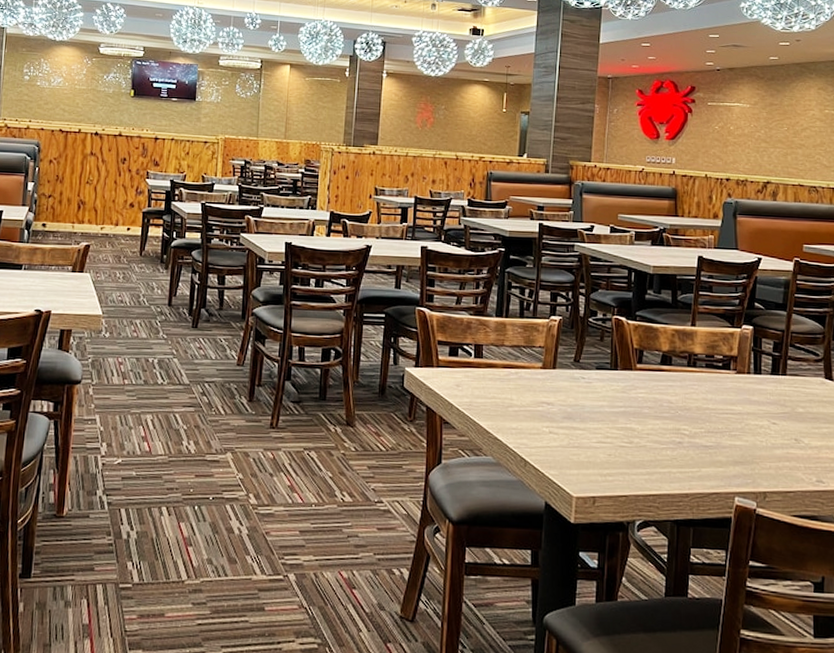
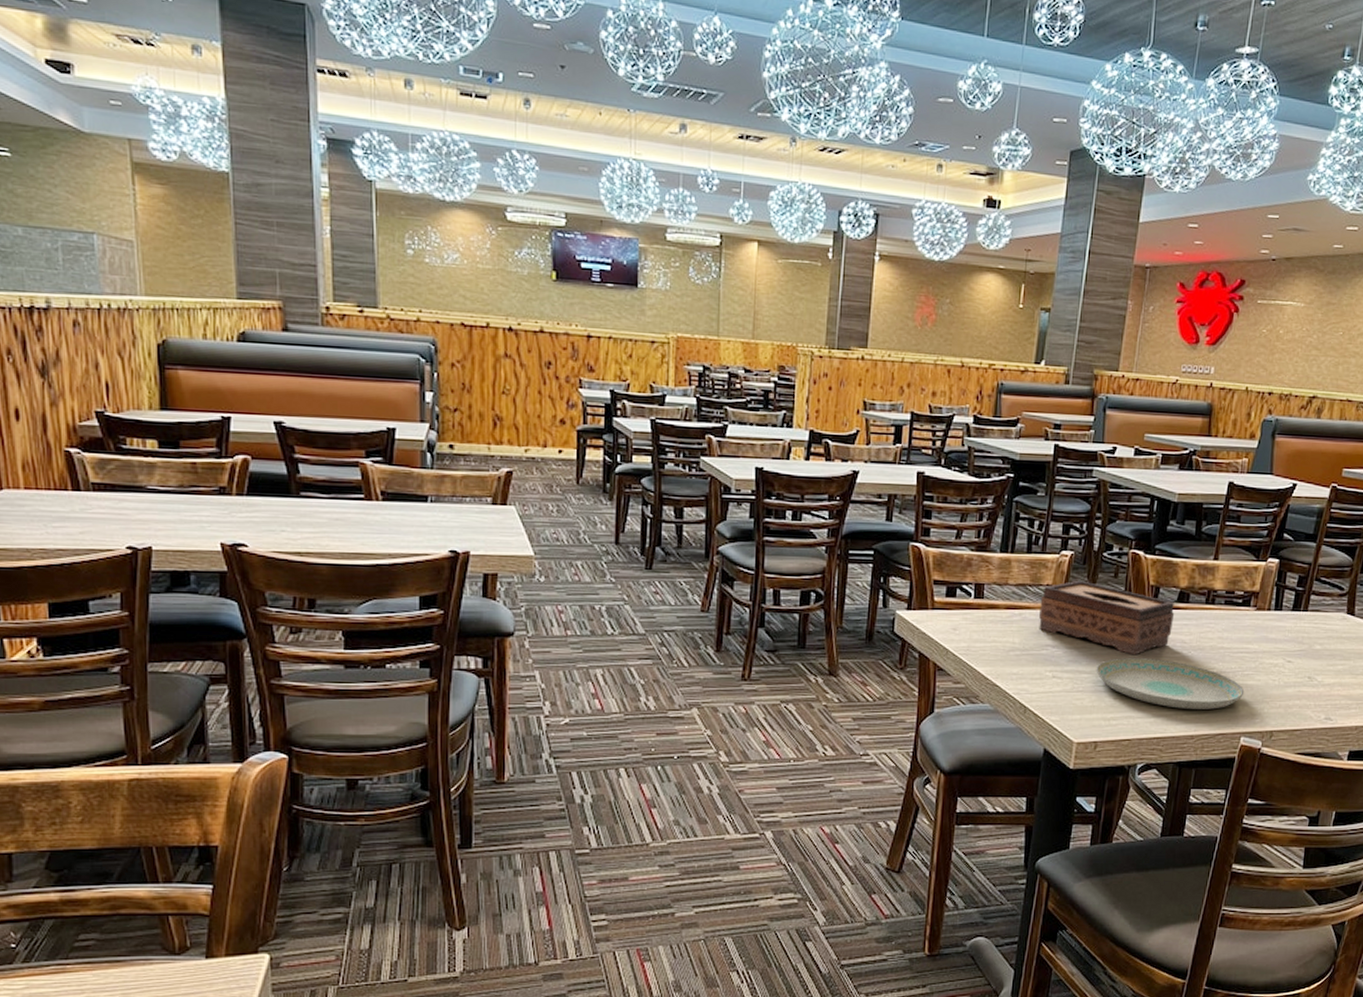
tissue box: none [534,343,659,414] -> present [1039,580,1175,656]
plate: none [589,416,734,469] -> present [1096,658,1245,710]

